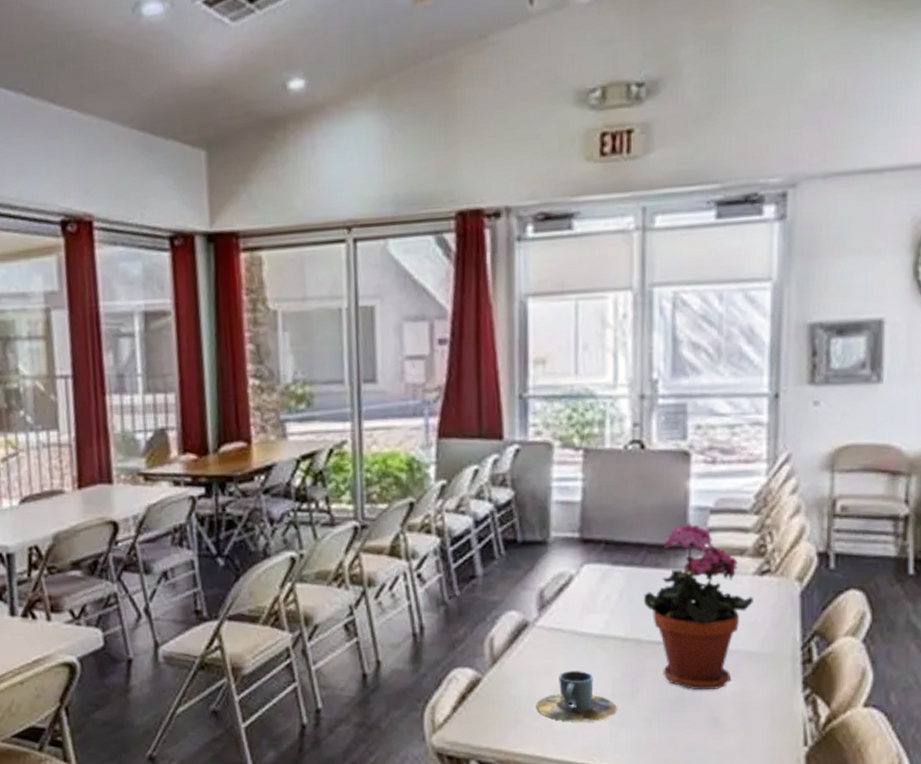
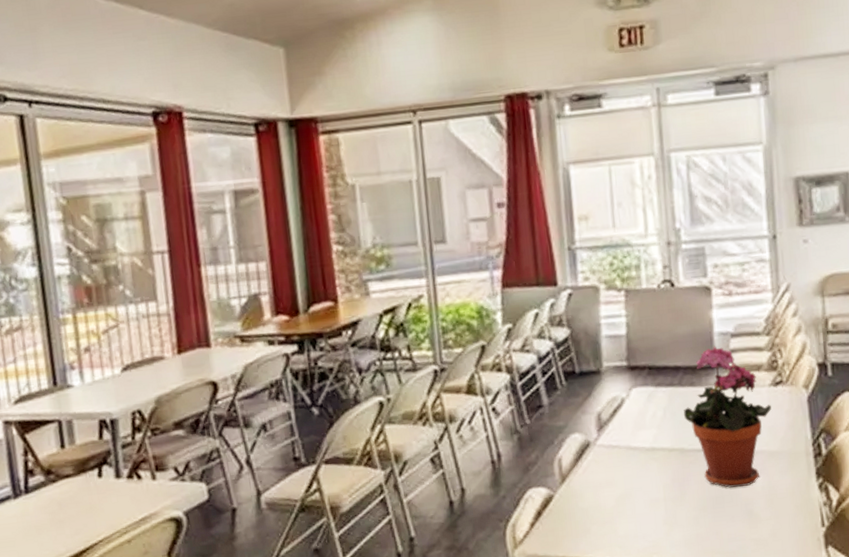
cup: present [535,670,617,722] -> none [601,480,670,527]

